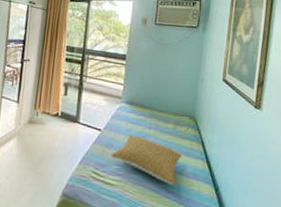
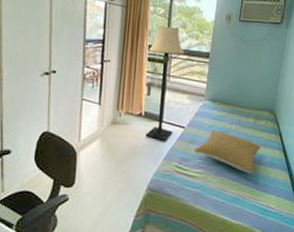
lamp: none [61,28,101,145] -> present [145,26,184,142]

